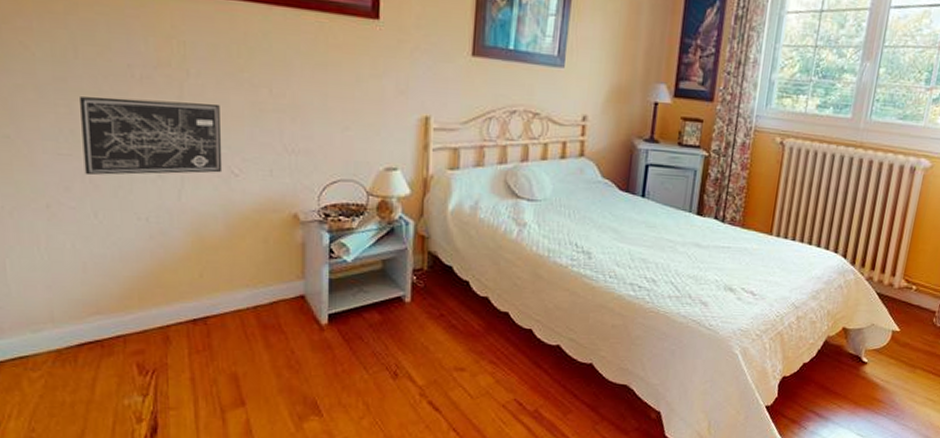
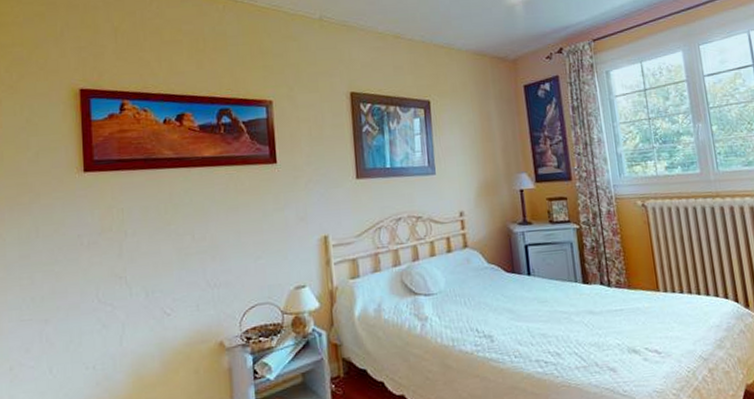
wall art: present [78,96,223,176] -> none [38,255,157,336]

